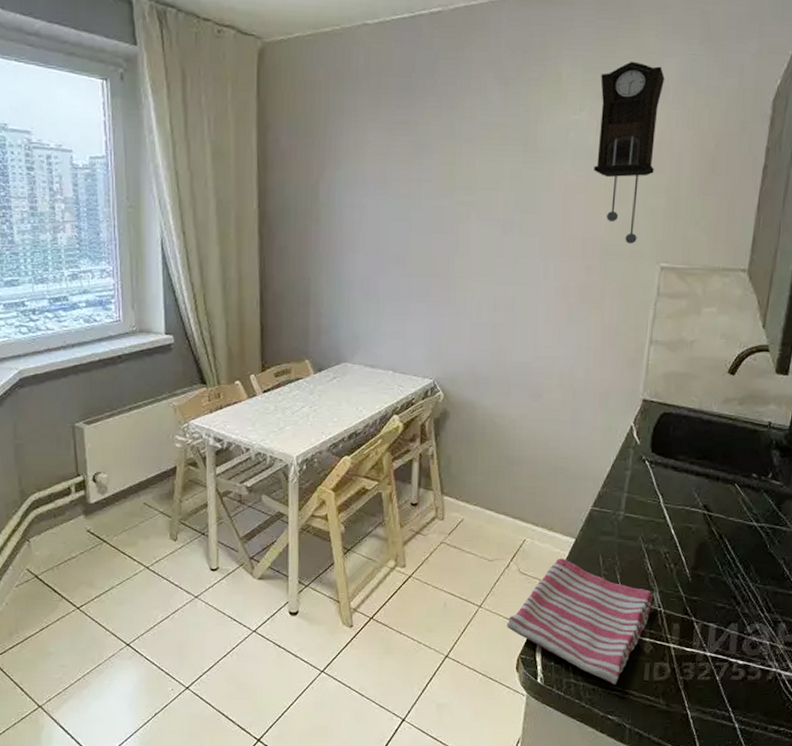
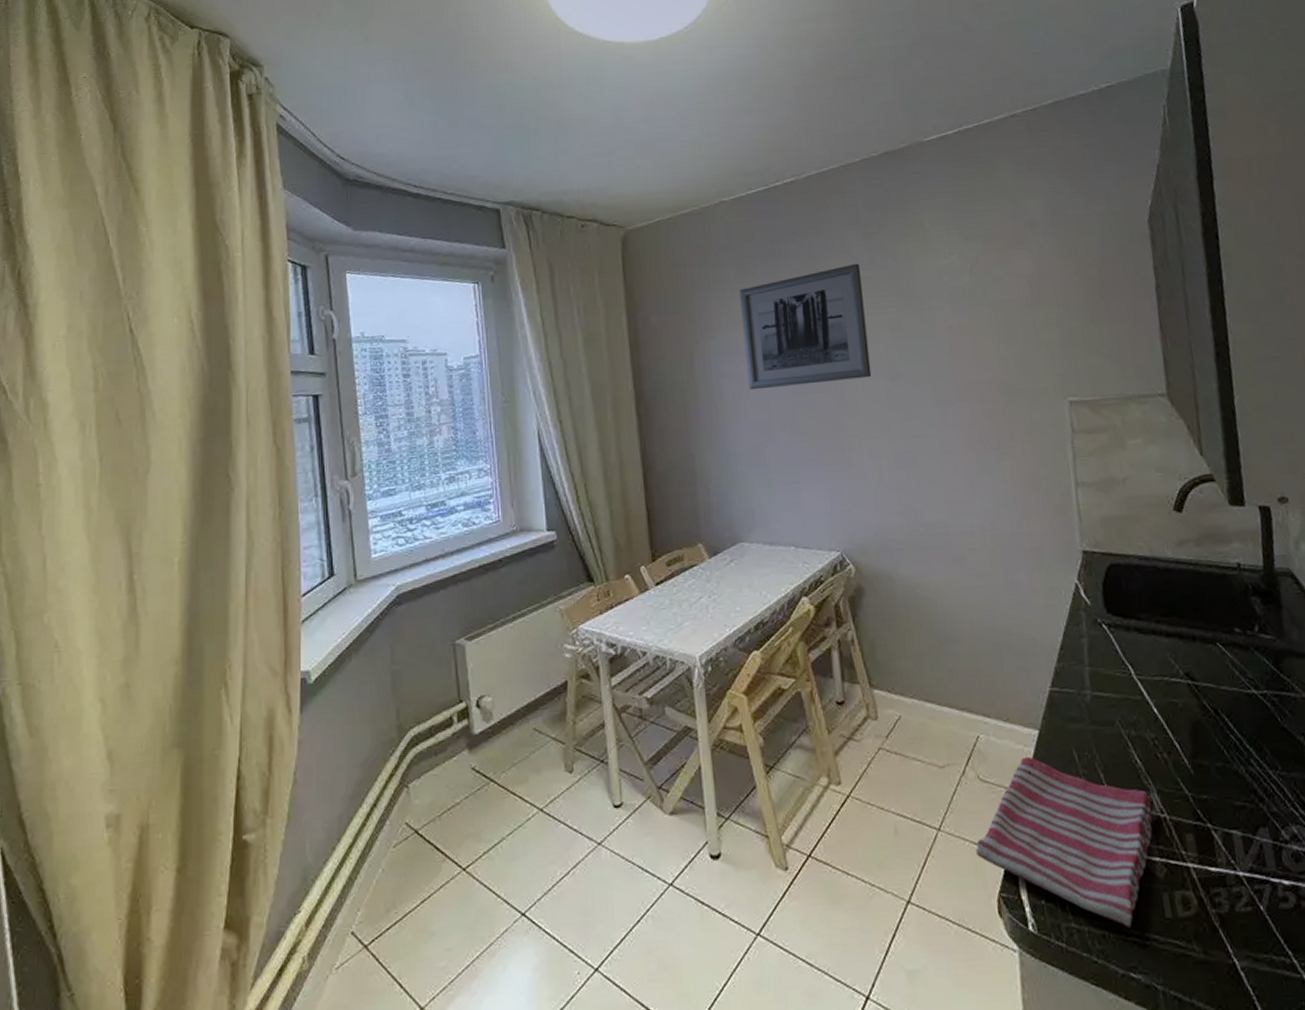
wall art: none [369,108,492,224] -> present [739,263,872,391]
pendulum clock: present [593,61,665,244] -> none [964,201,1040,381]

